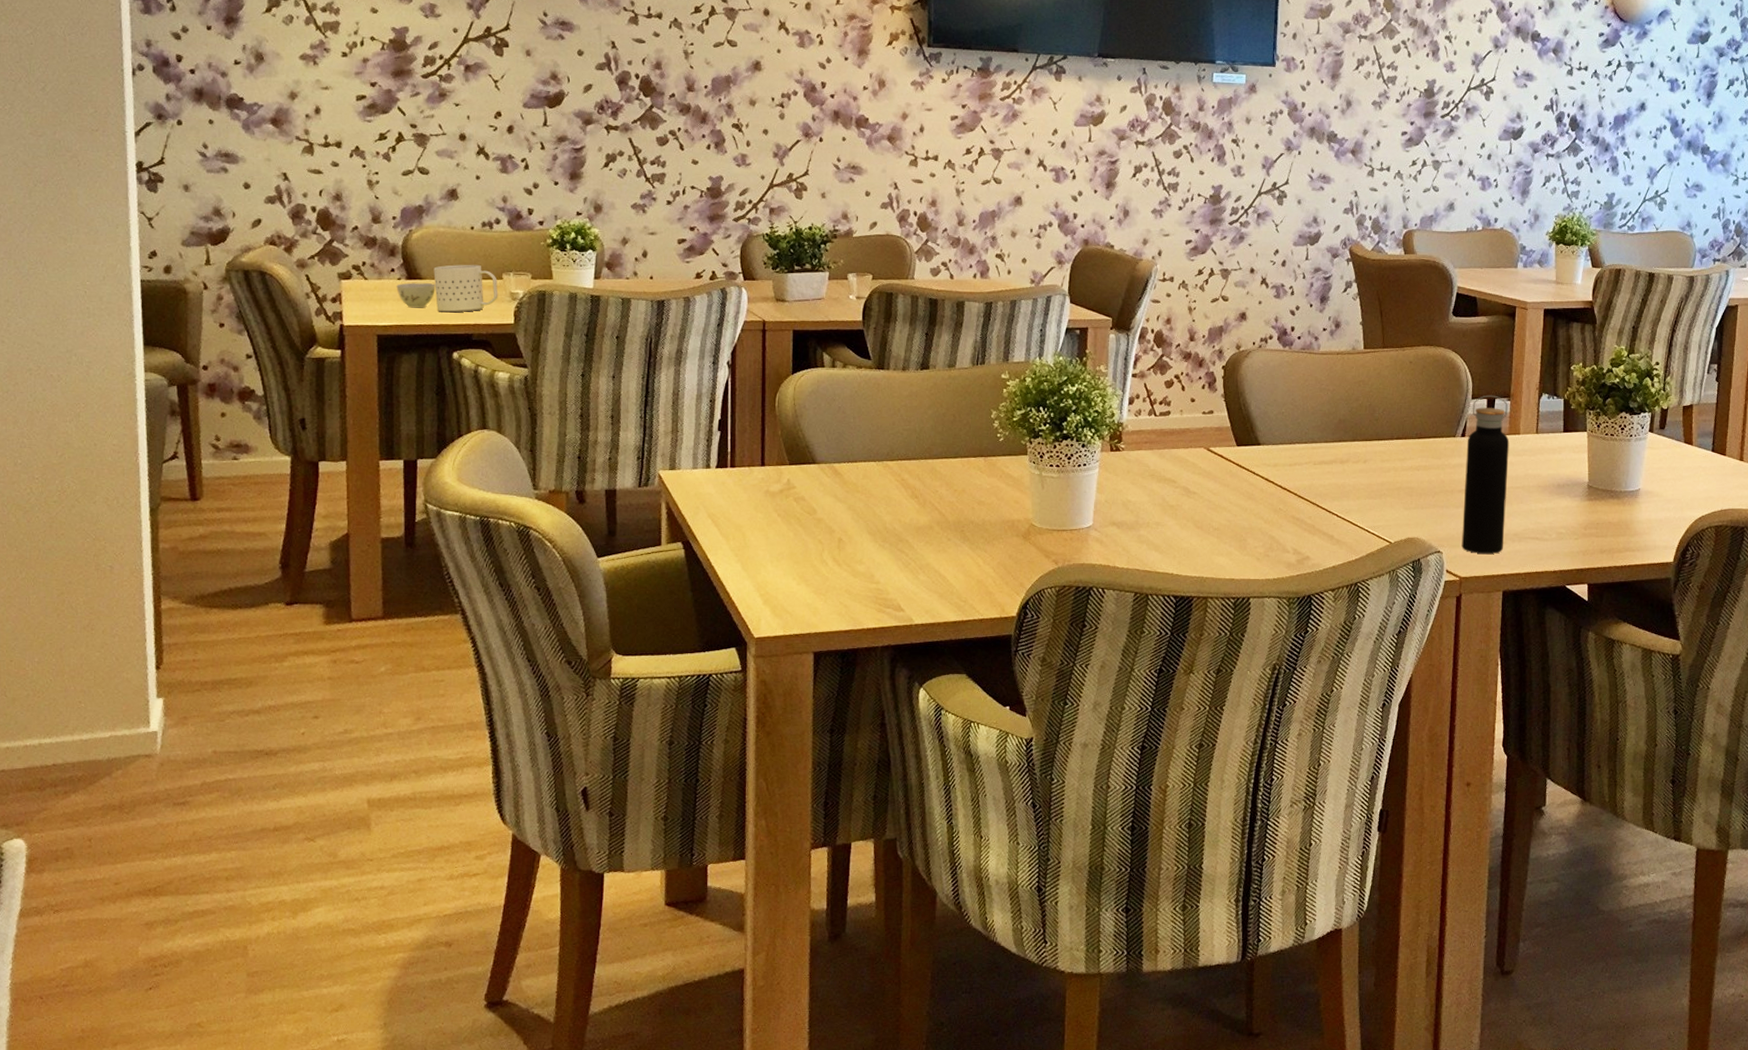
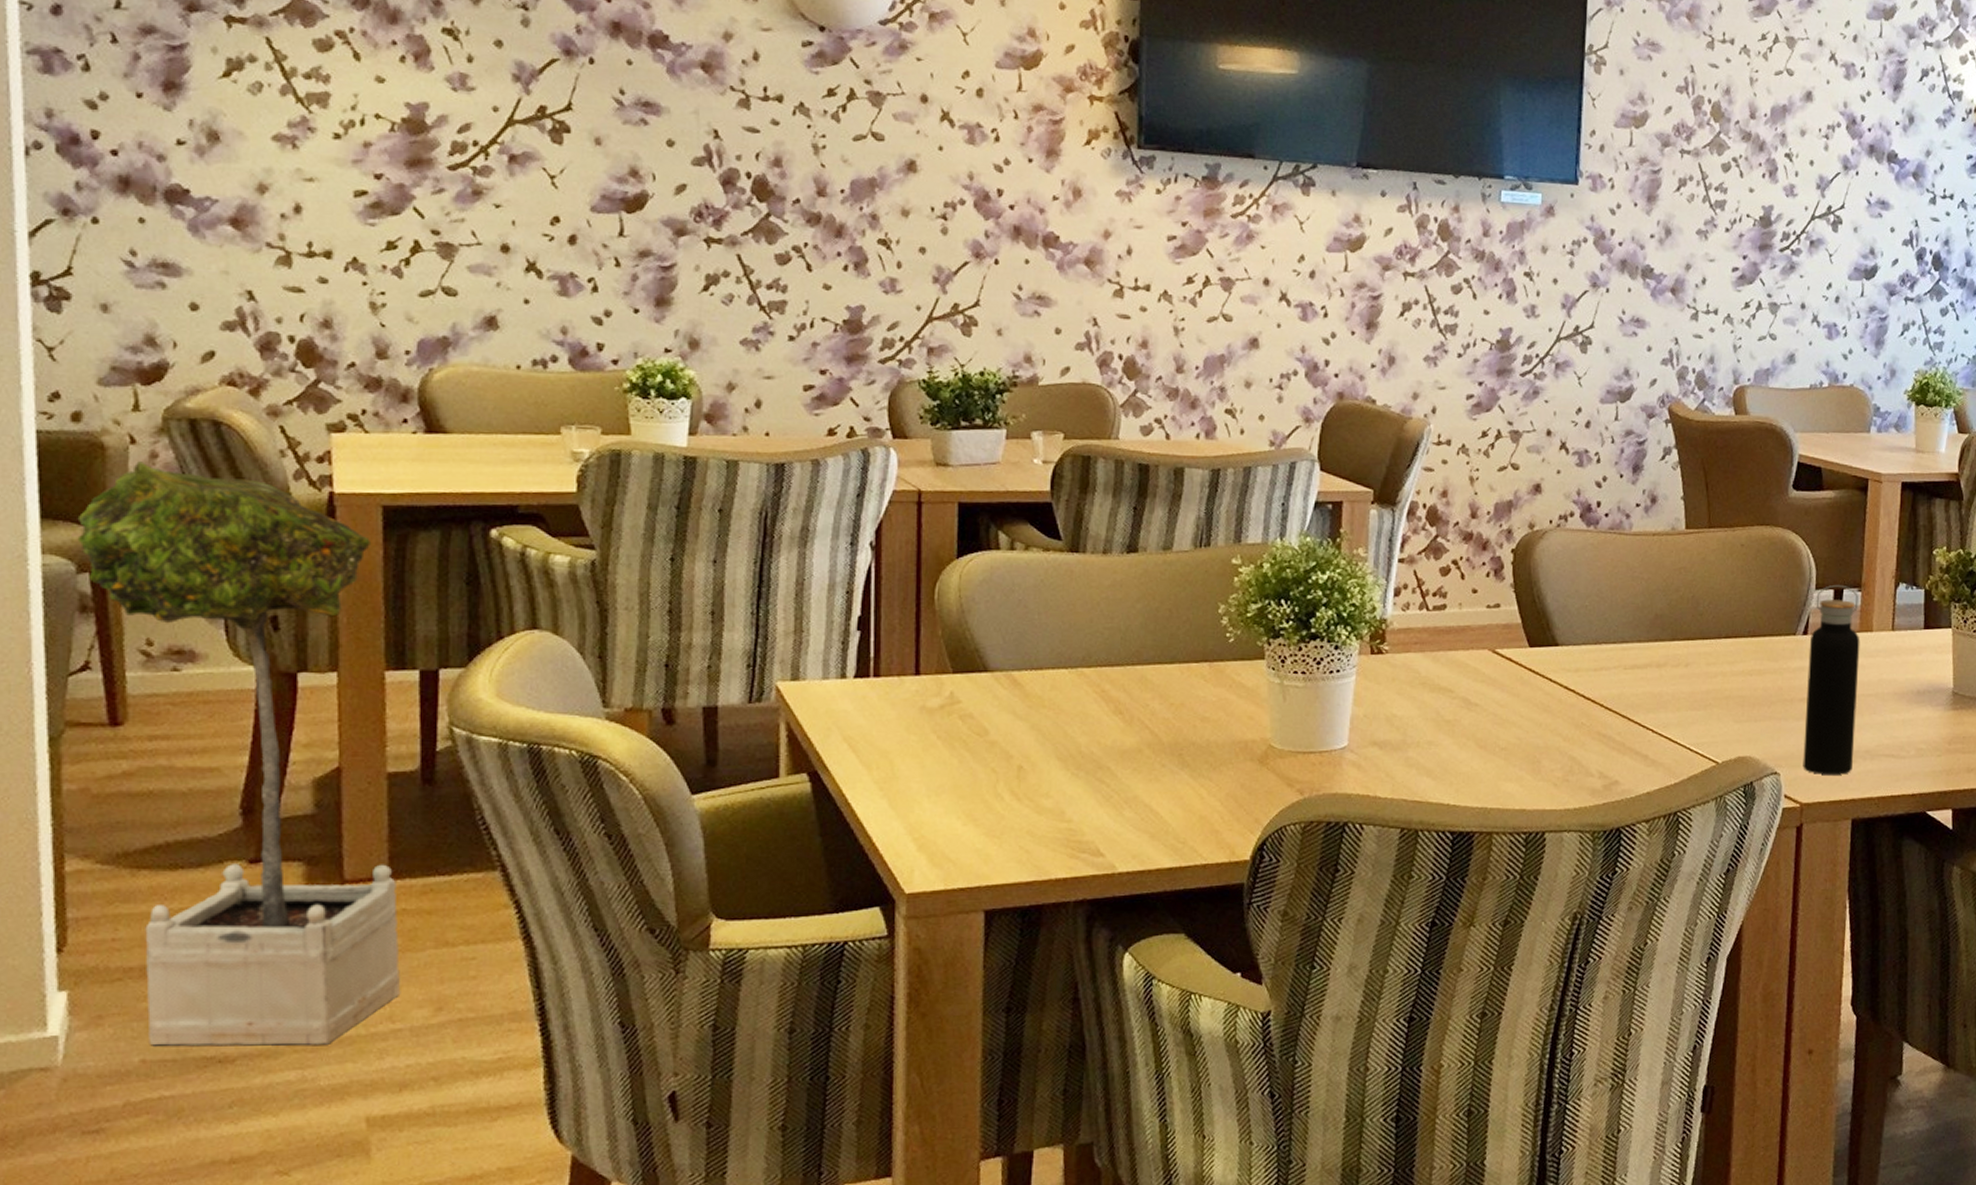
potted tree: none [168,302,392,743] -> present [77,461,401,1046]
teacup: present [396,283,436,308] -> none [410,437,466,471]
mug: present [433,264,499,313] -> none [463,414,555,478]

